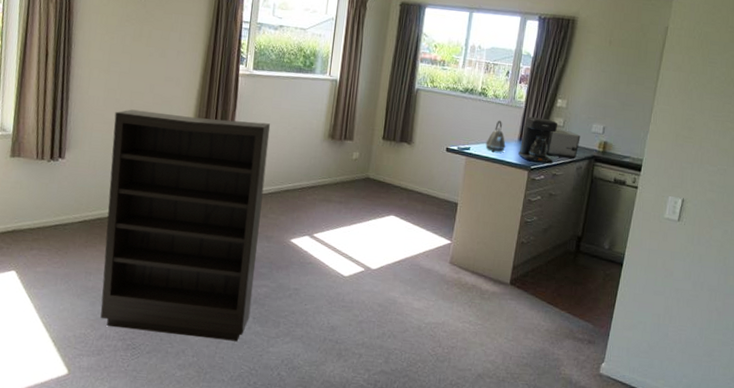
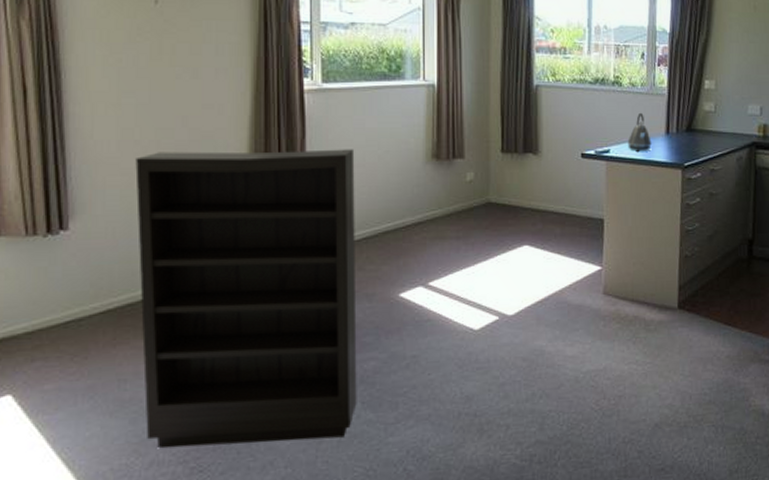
coffee maker: present [518,116,558,164] -> none [668,104,709,158]
toaster: present [546,129,581,159] -> none [700,116,737,150]

